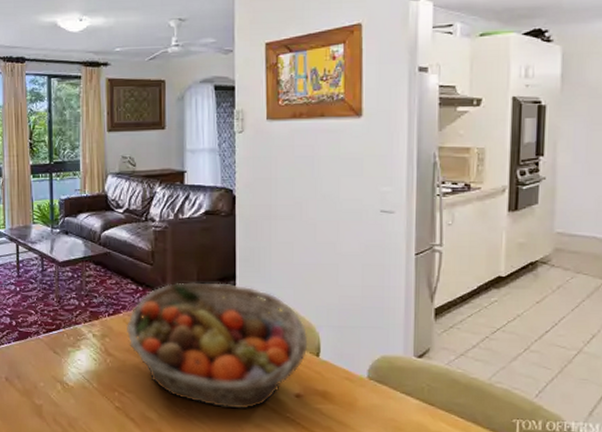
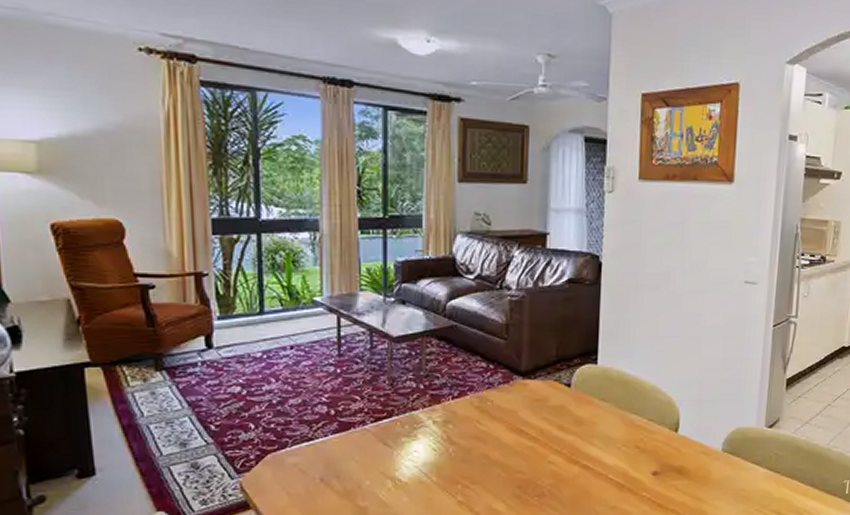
fruit basket: present [125,282,308,410] -> none [472,358,668,493]

